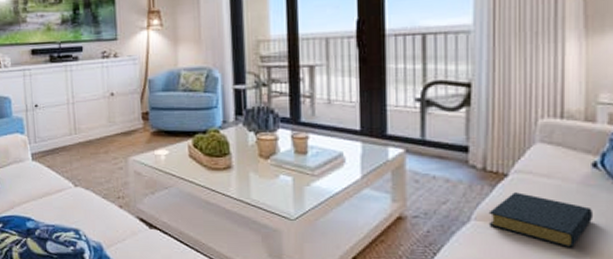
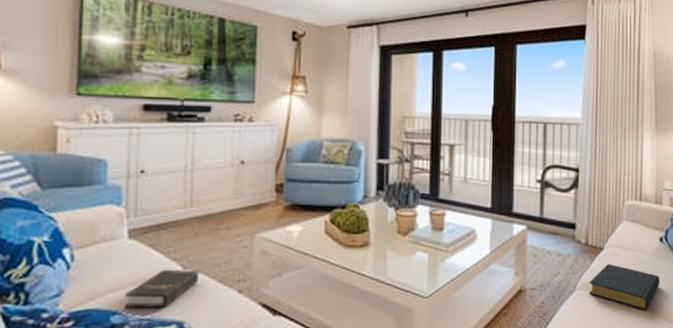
hardback book: none [34,186,87,218] -> present [124,269,198,309]

